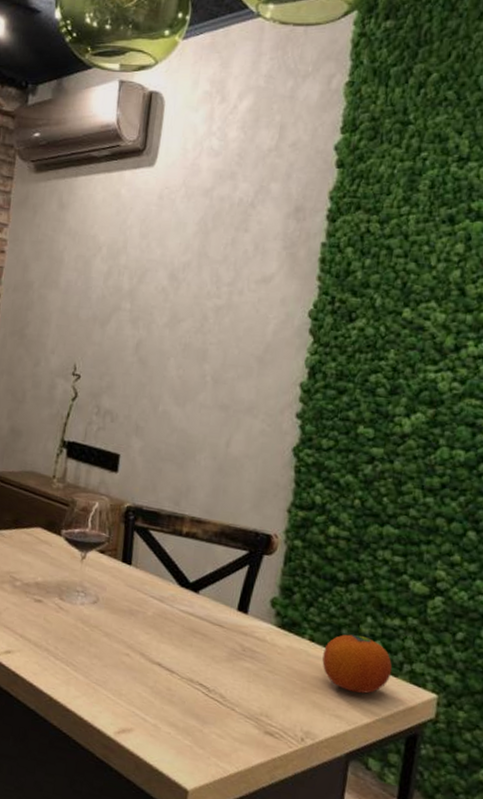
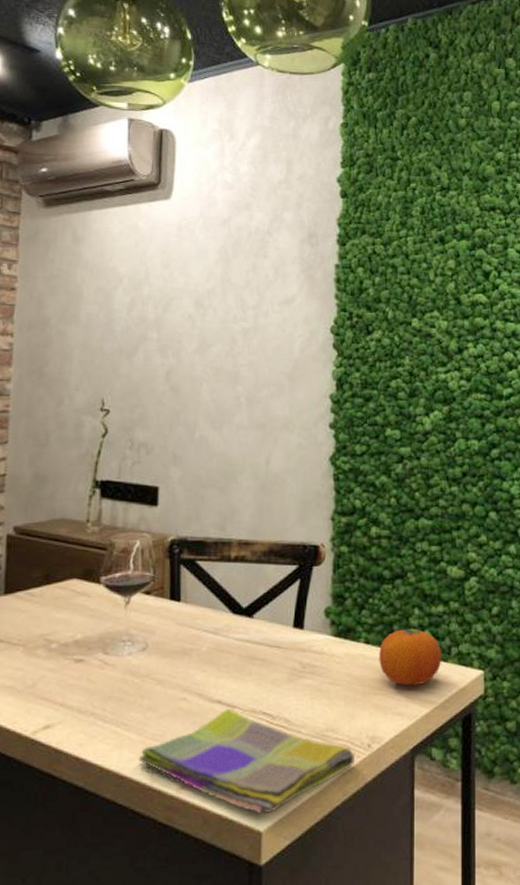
dish towel: none [82,672,286,777] -> present [138,708,354,815]

